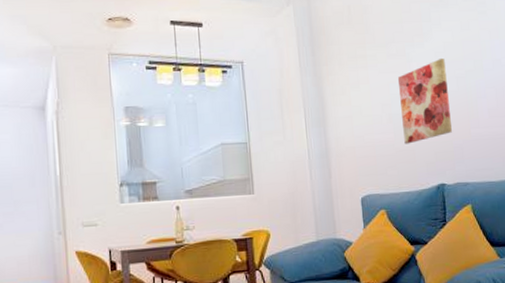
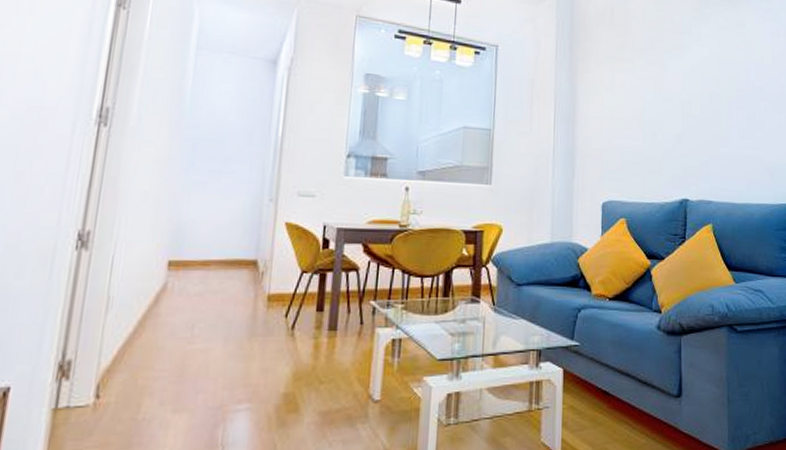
wall art: present [398,59,452,144] -> none [652,72,701,154]

